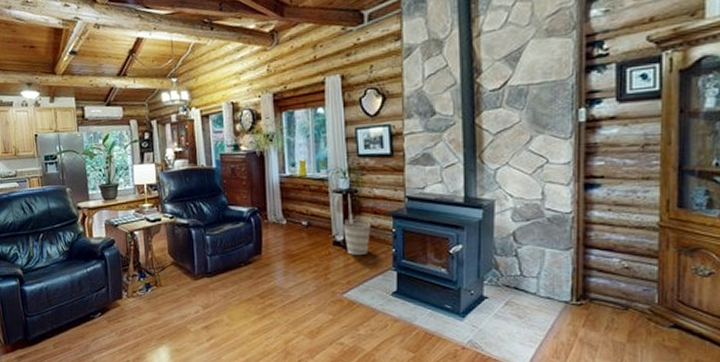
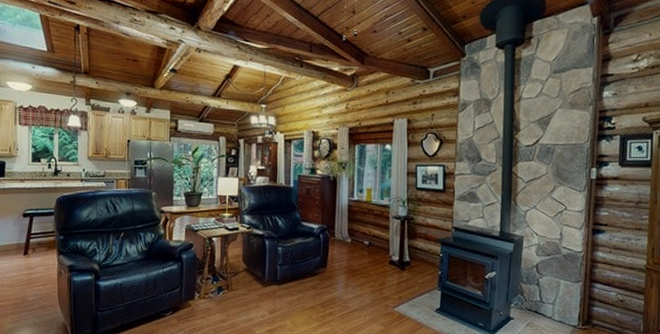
bucket: present [343,218,370,255] -> none [399,242,422,274]

